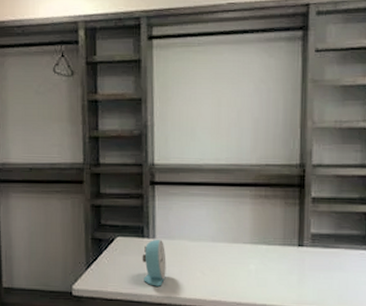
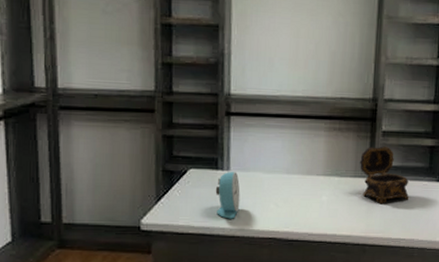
jewelry box: none [289,213,344,273] -> present [360,146,409,203]

